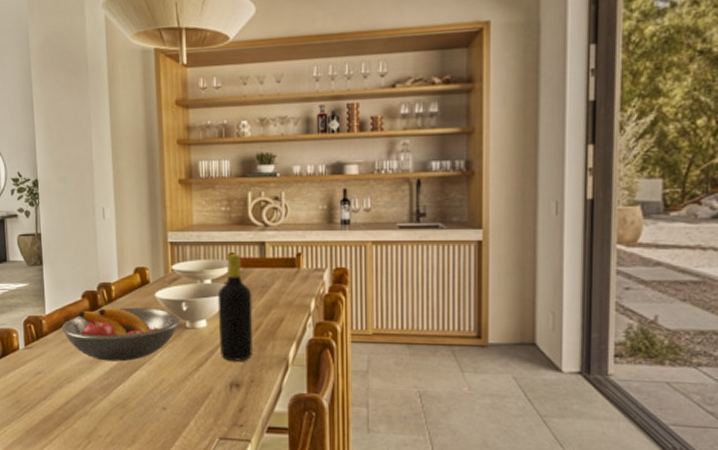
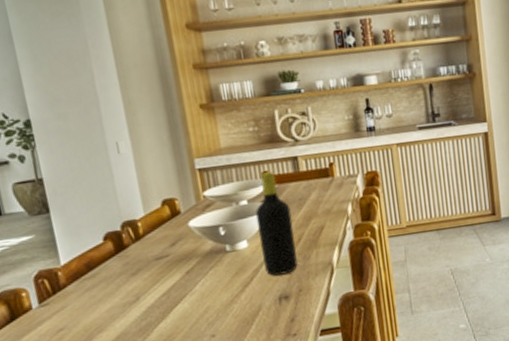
fruit bowl: present [61,307,180,362] -> none [83,237,219,302]

